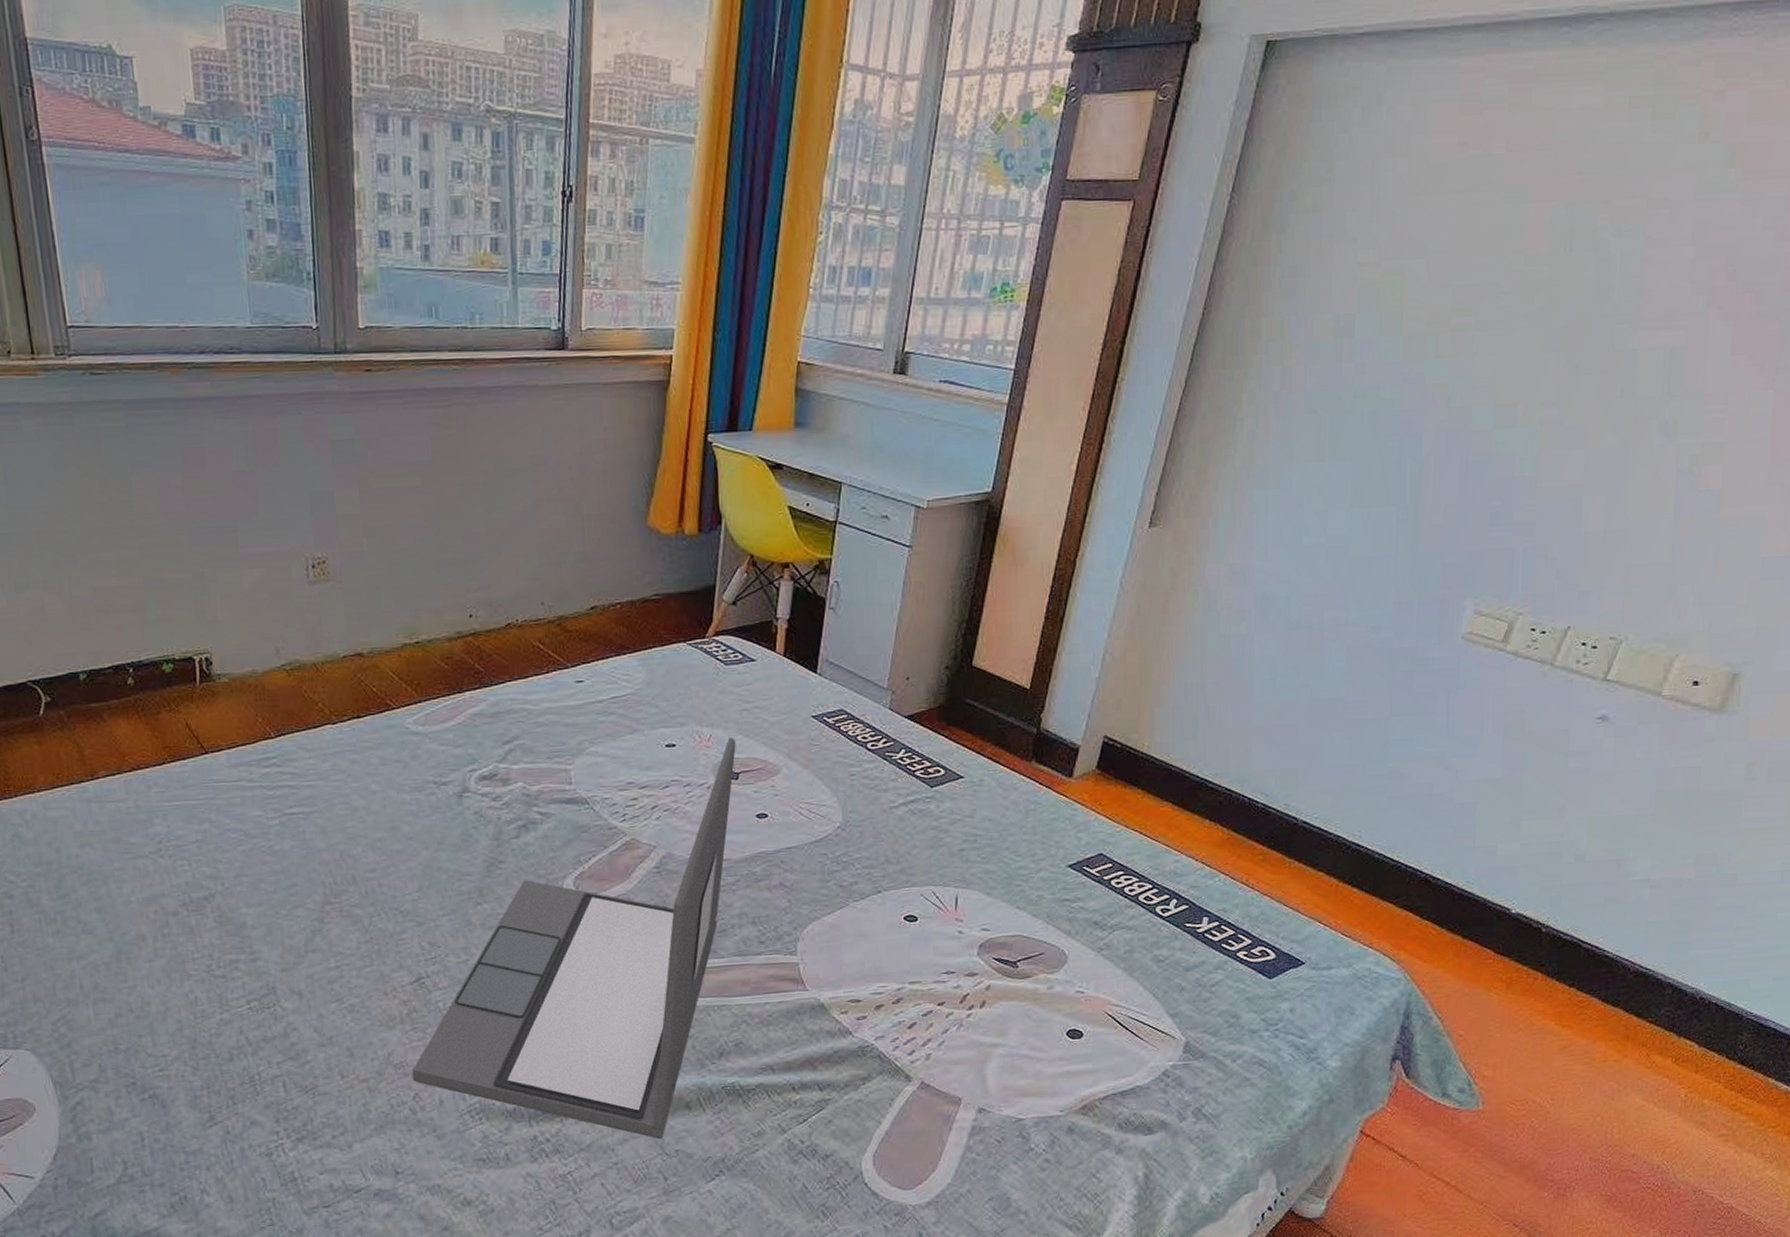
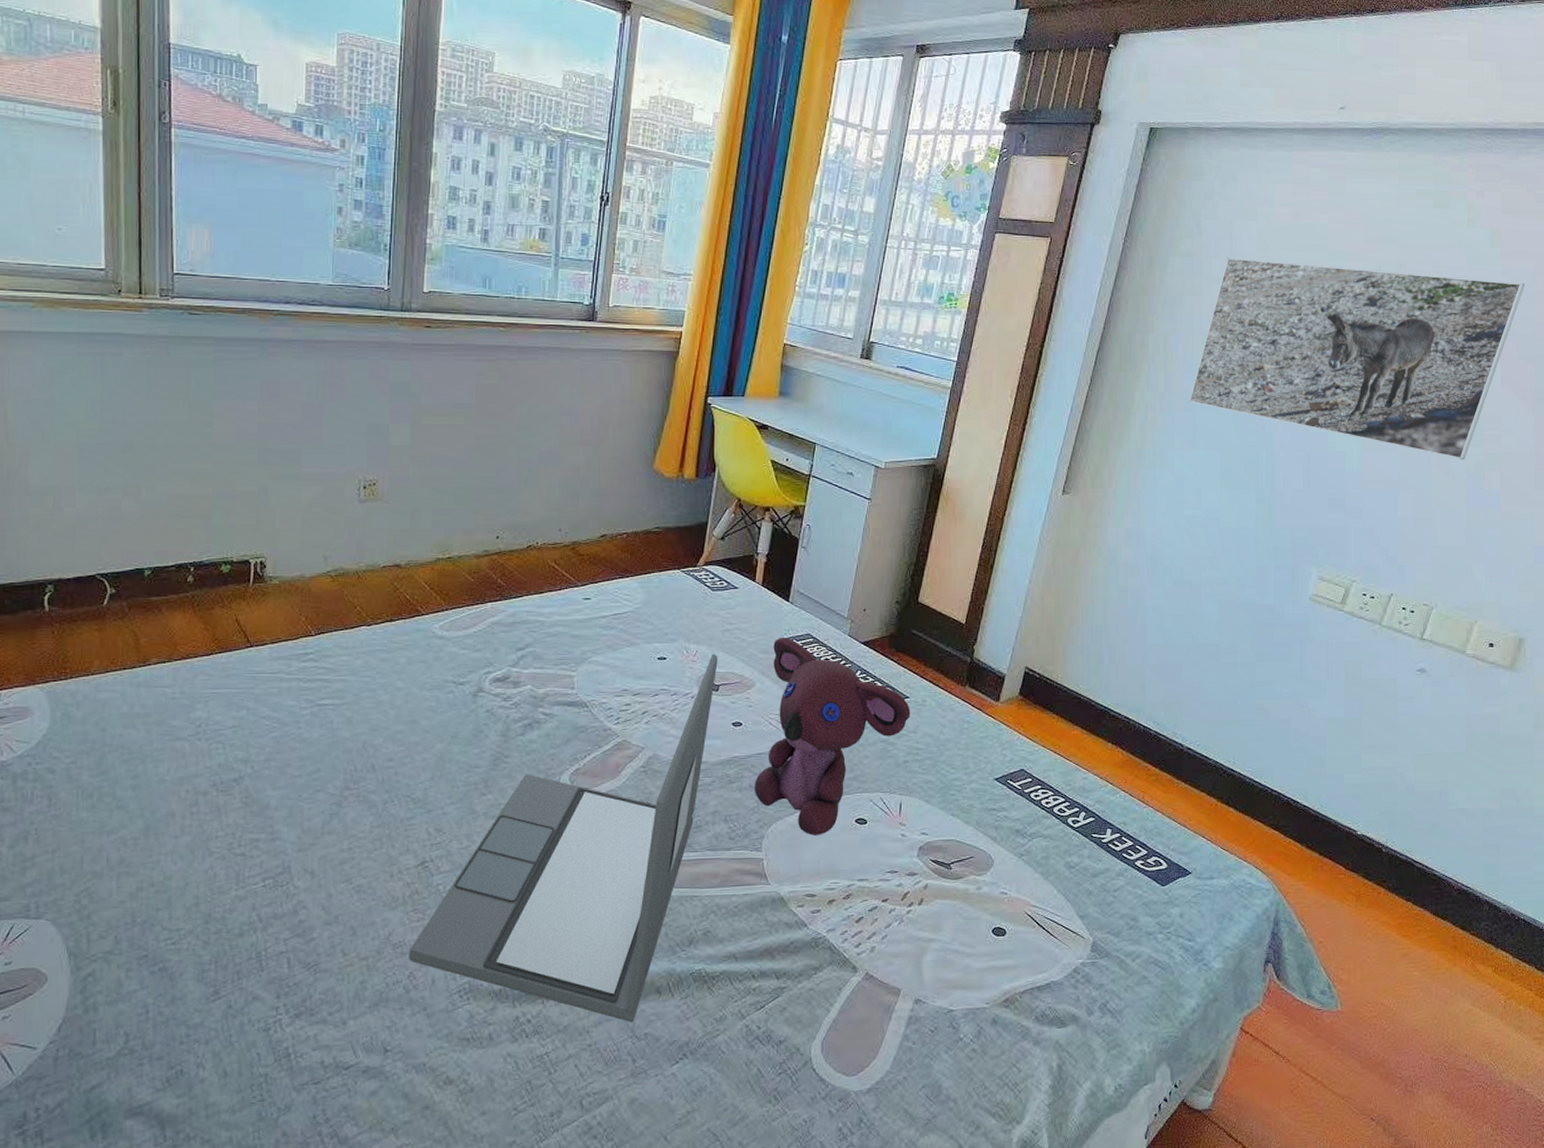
teddy bear: none [785,714,966,936] -> present [755,637,911,835]
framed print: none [1312,208,1774,454] -> present [1188,256,1525,460]

